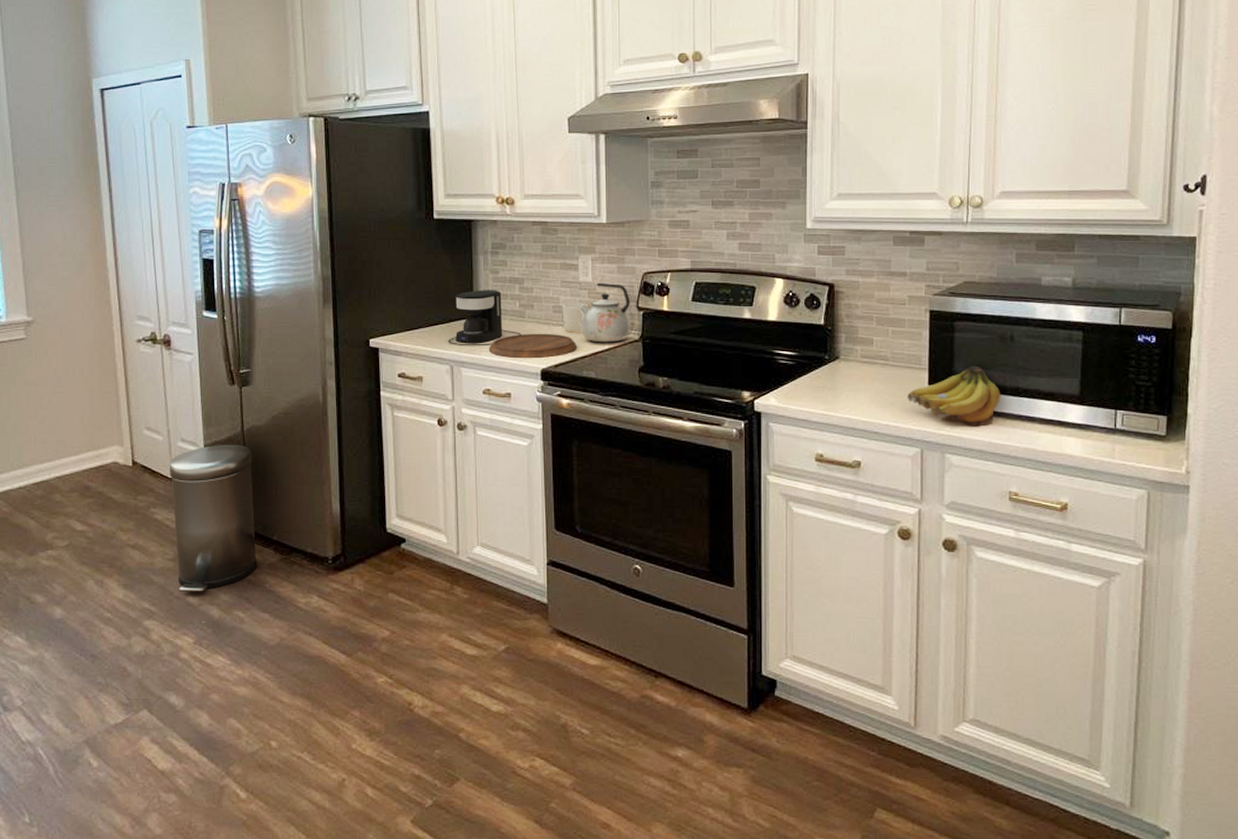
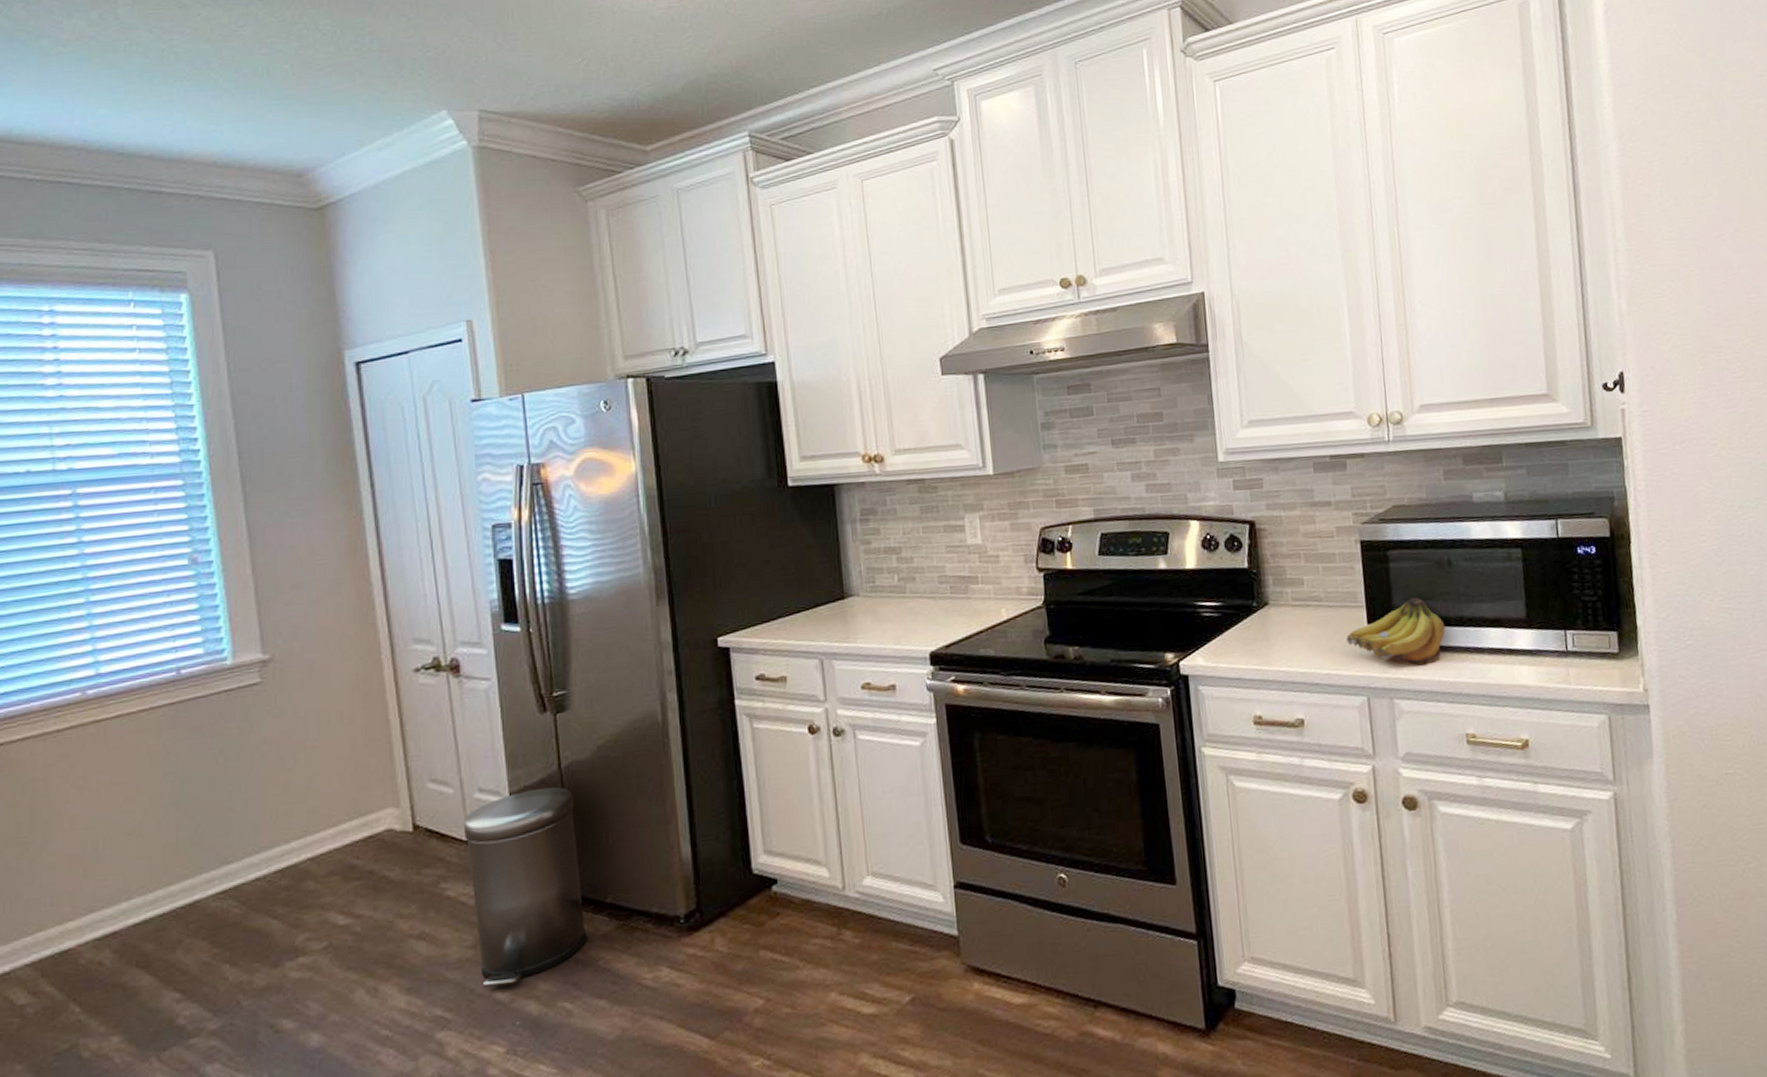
coffee maker: present [448,290,521,347] -> none [815,563,903,635]
cutting board: present [490,333,577,359] -> none [866,608,970,643]
mug: present [562,303,589,333] -> none [949,569,981,606]
kettle: present [580,282,631,343] -> none [971,543,1032,614]

